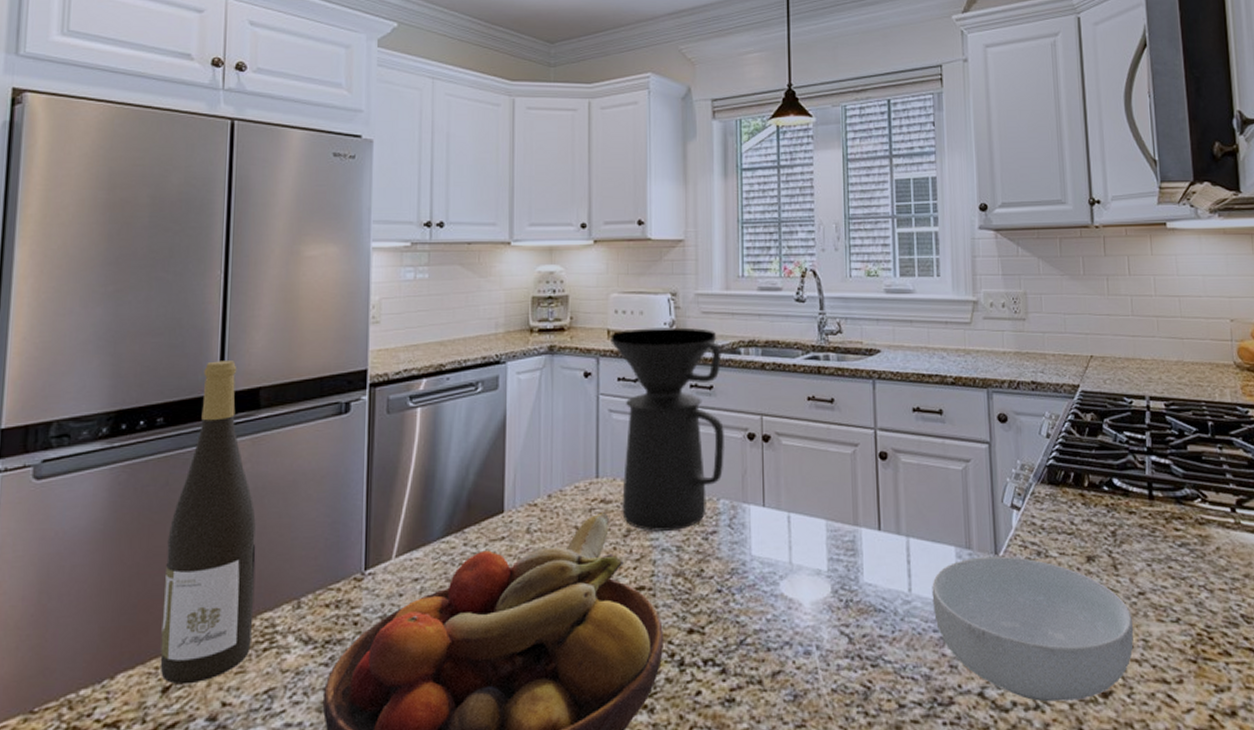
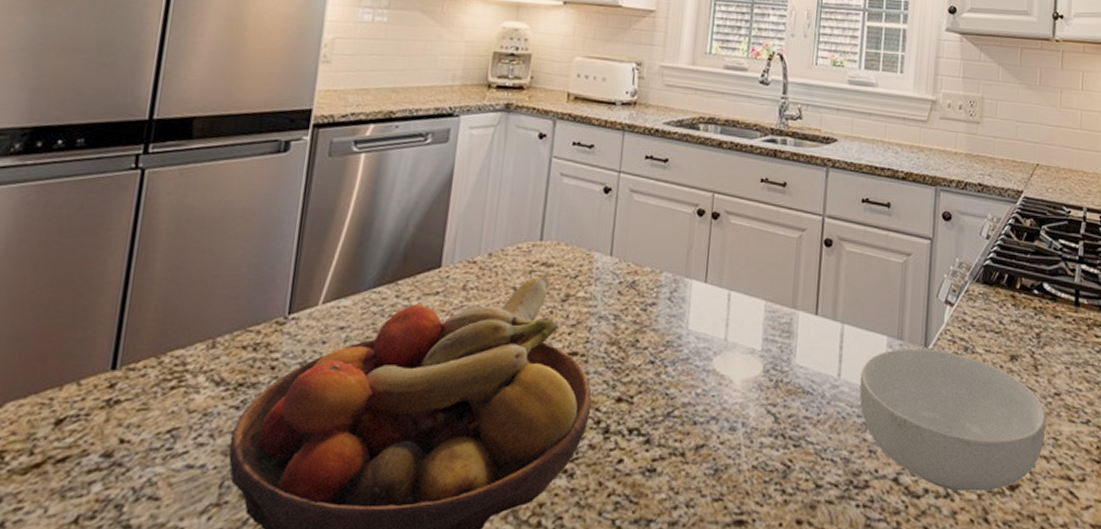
wine bottle: present [160,361,256,685] -> none [55,85,176,418]
coffee maker: present [610,327,724,531] -> none [562,95,681,299]

